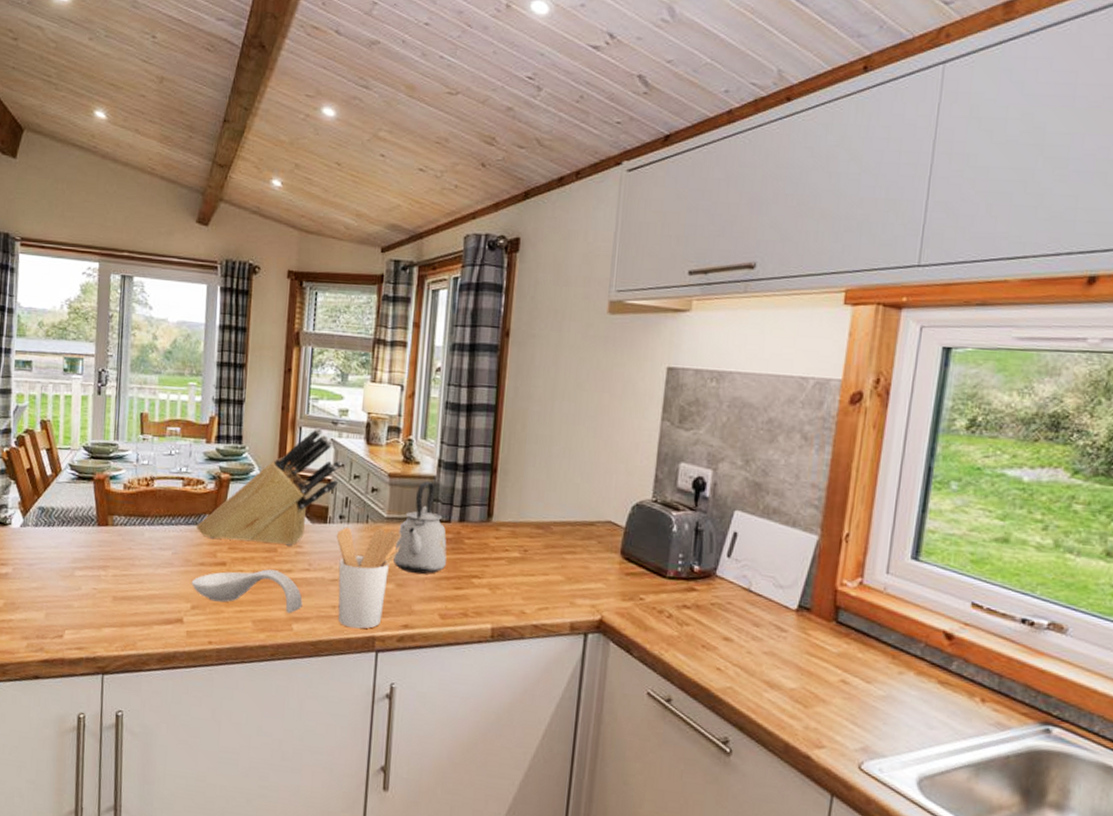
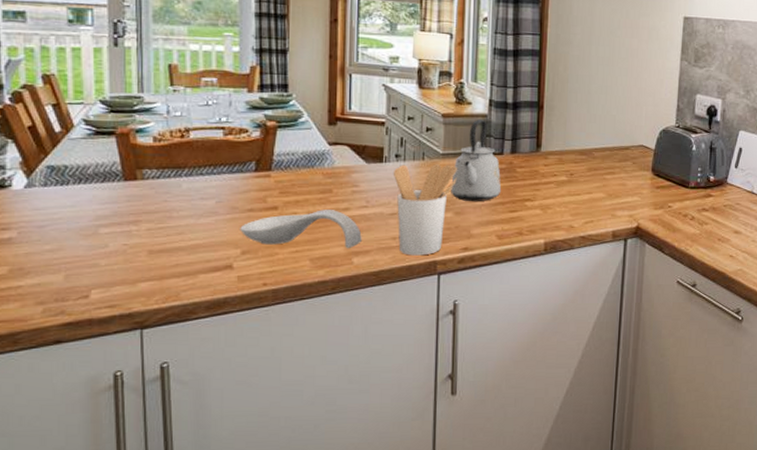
knife block: present [197,427,343,546] -> none [242,74,396,186]

